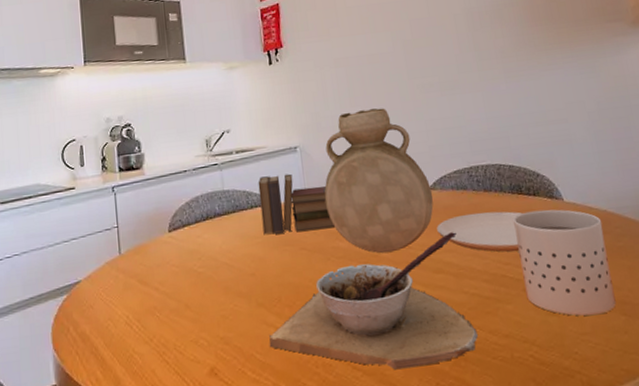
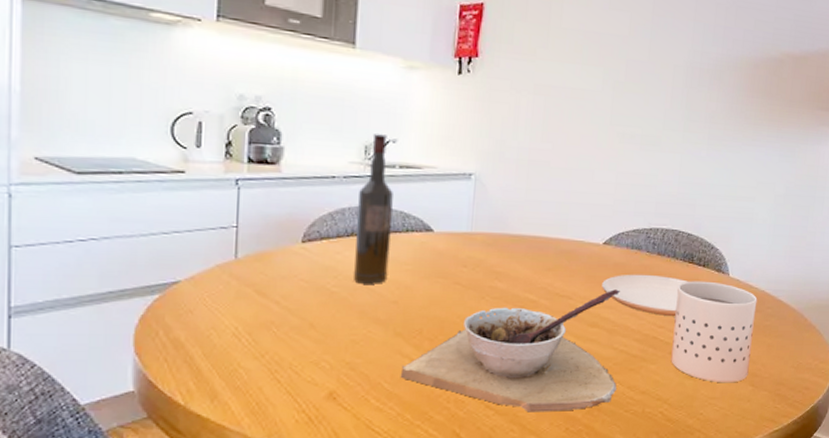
wine bottle: none [207,127,243,262] -> present [352,134,393,284]
book: present [258,173,335,235] -> none [415,200,497,267]
vase: present [324,108,434,254] -> none [491,147,607,301]

